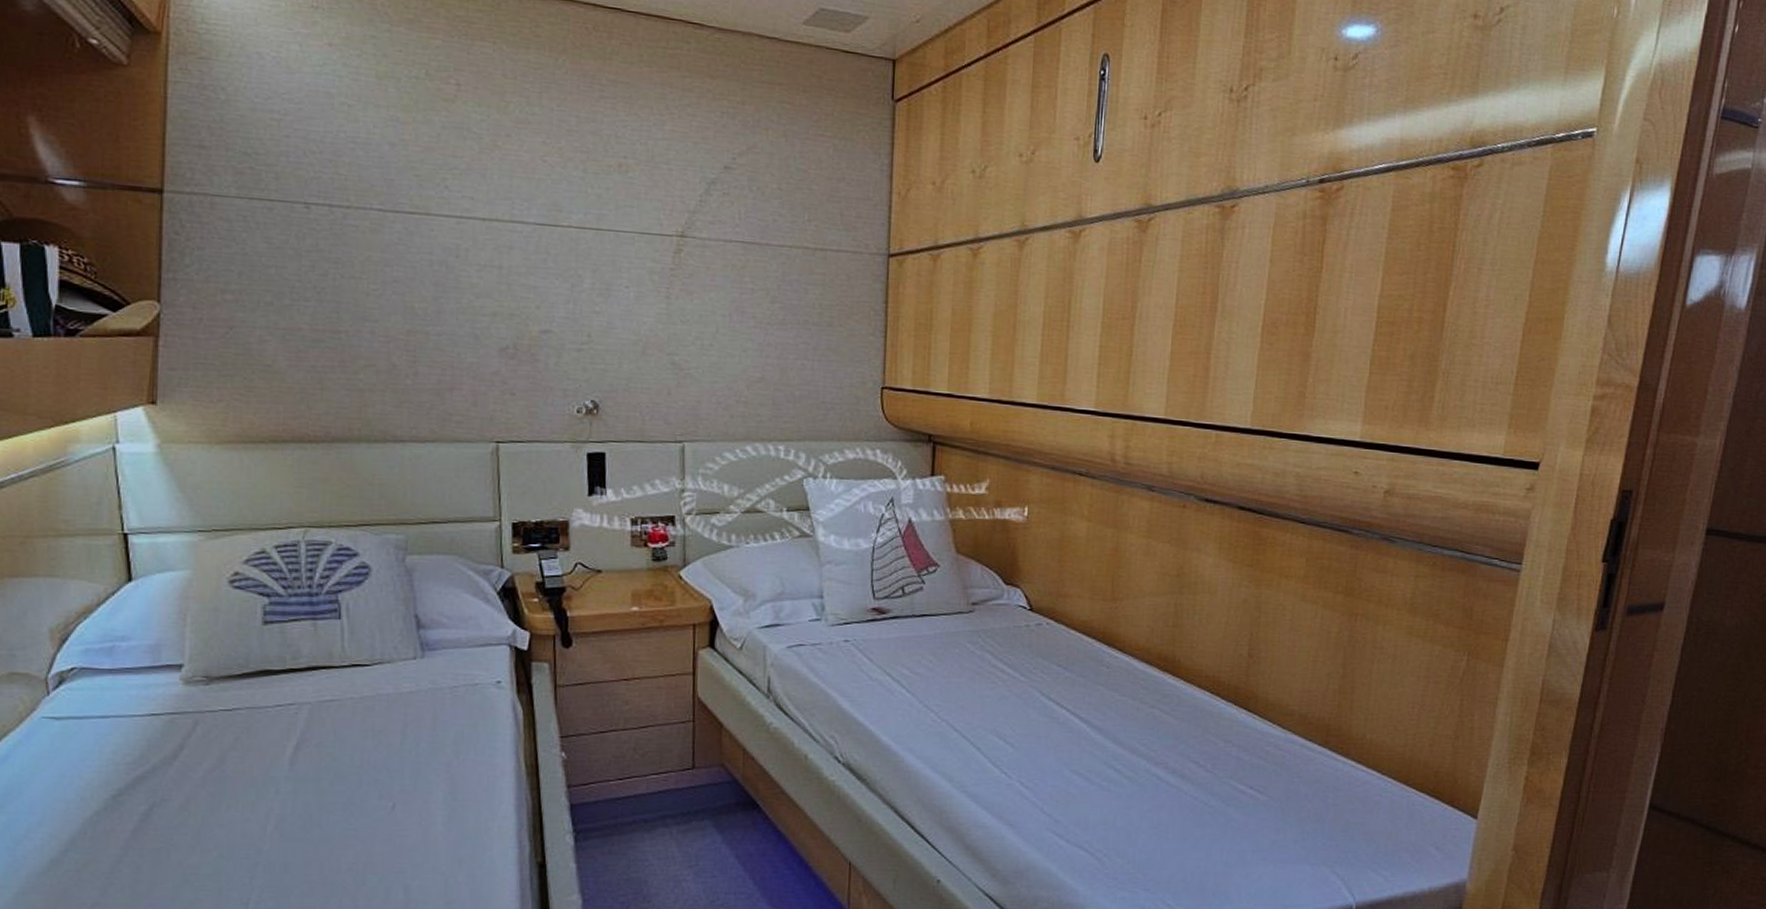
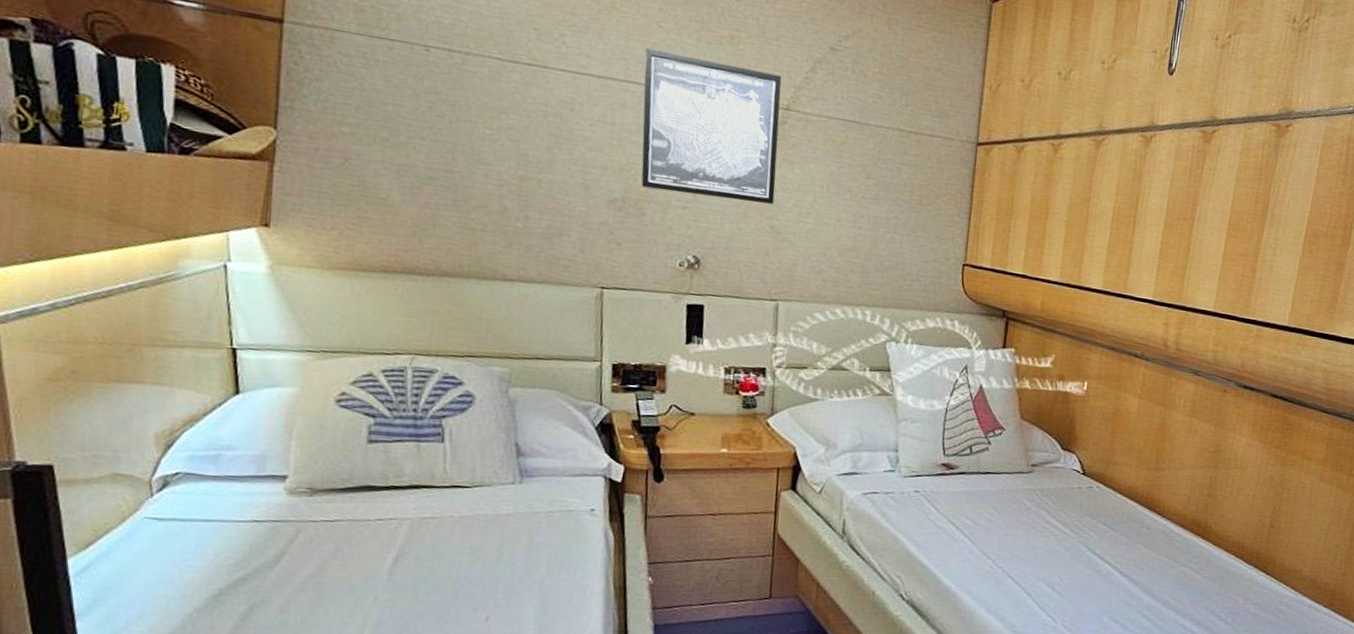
wall art: none [529,185,675,339] -> present [641,48,782,204]

